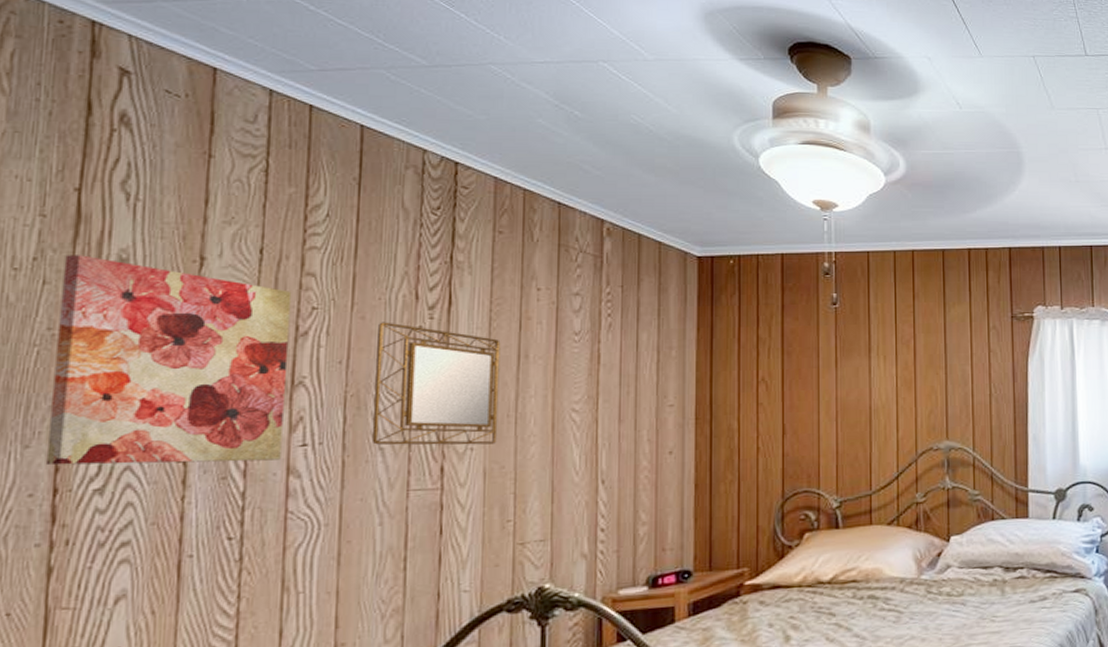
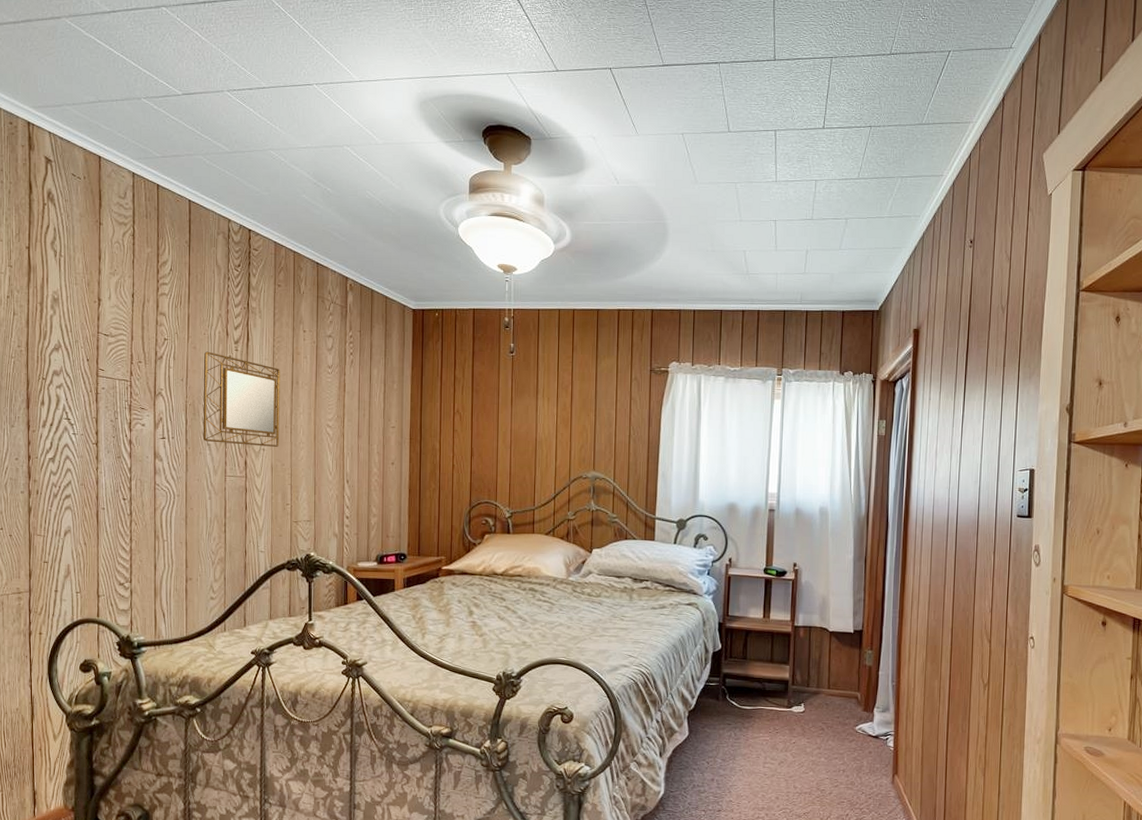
wall art: present [45,255,292,466] -> none [23,295,152,447]

